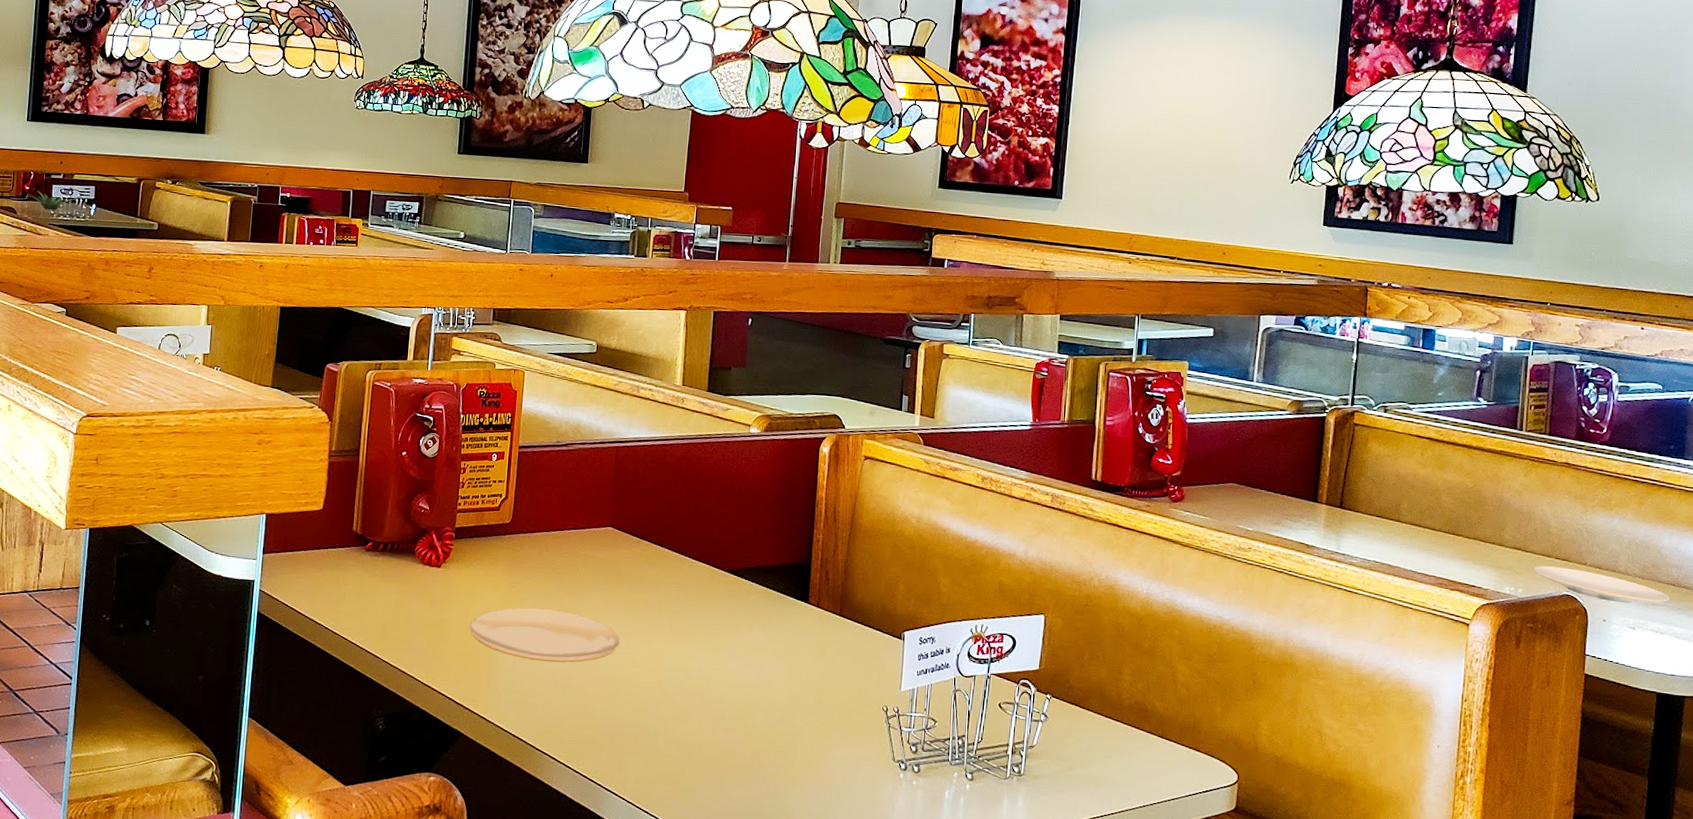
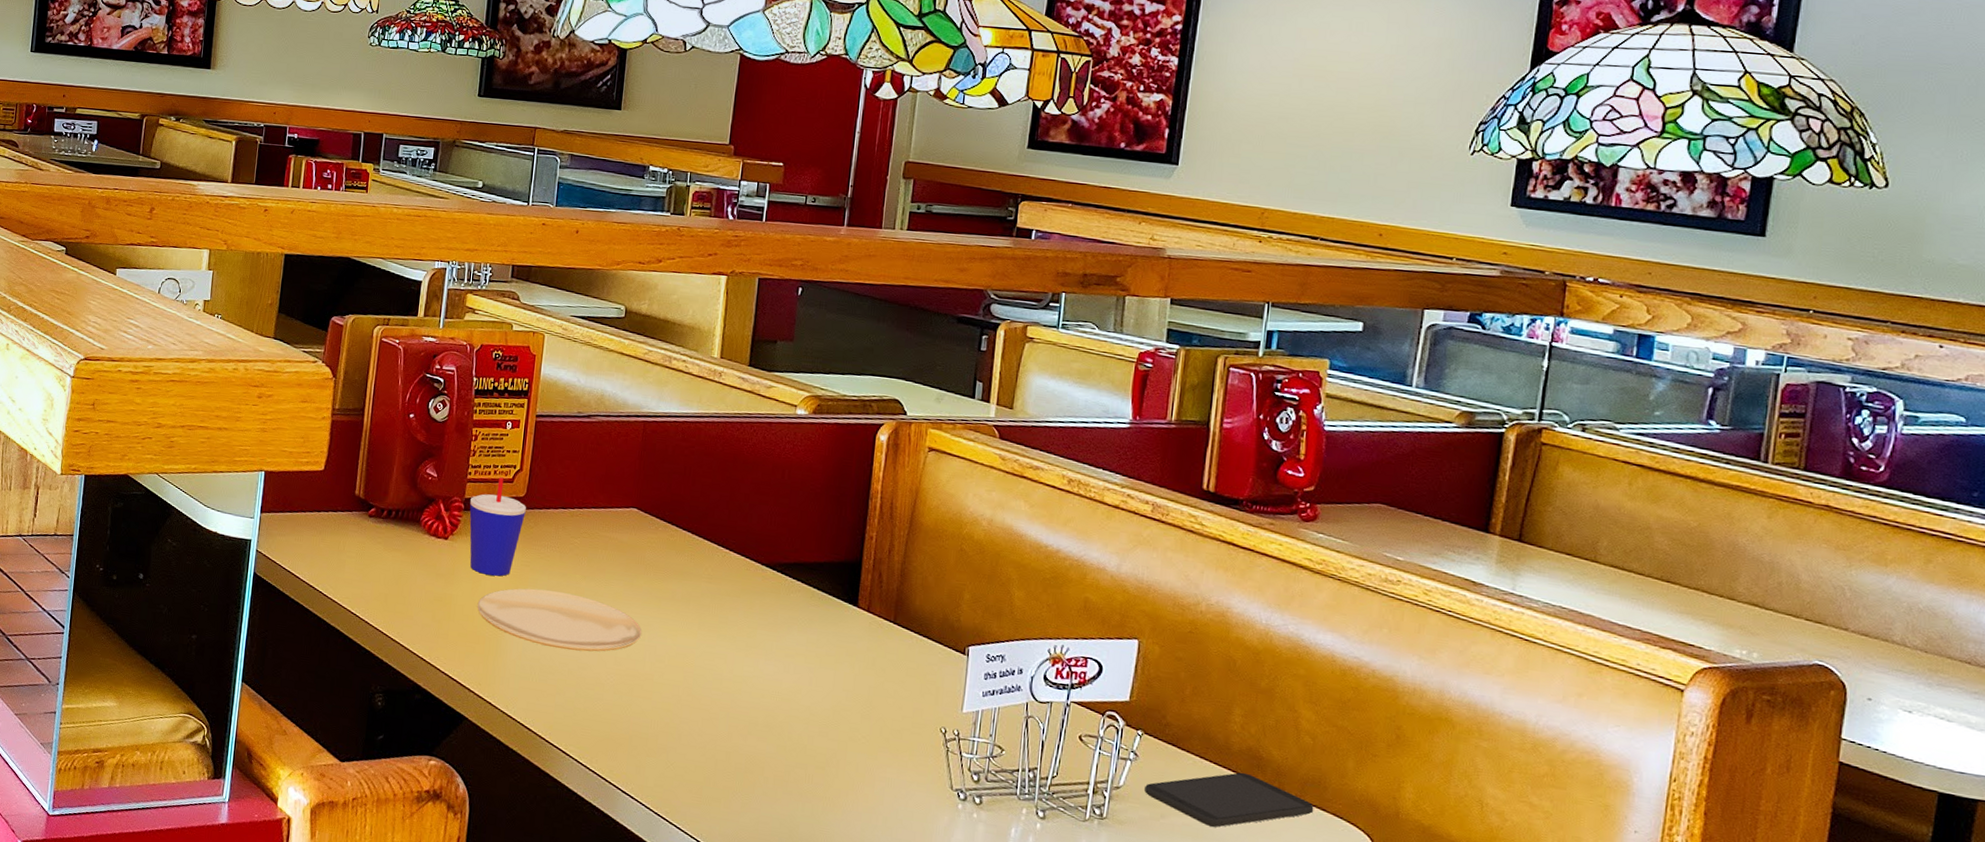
artificial plant: present [28,191,78,211] -> none [30,124,80,145]
beverage cup: none [460,506,512,599] -> present [469,477,526,577]
mobile phone: none [1053,724,1191,774] -> present [1143,772,1314,828]
plate: present [1533,565,1671,604] -> none [1774,627,1964,685]

